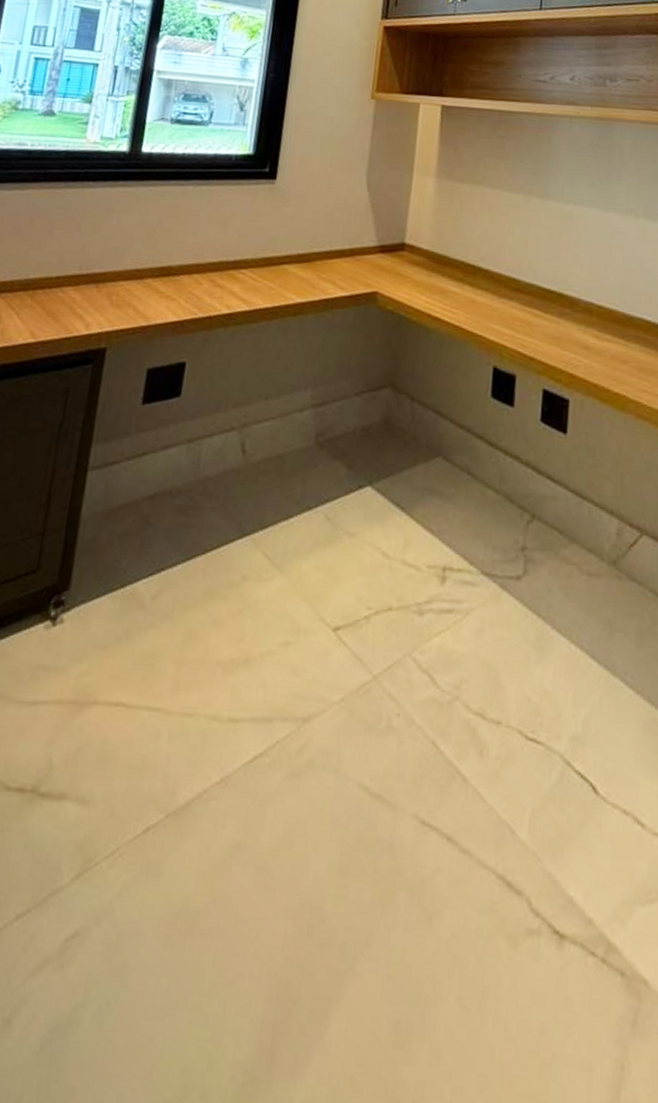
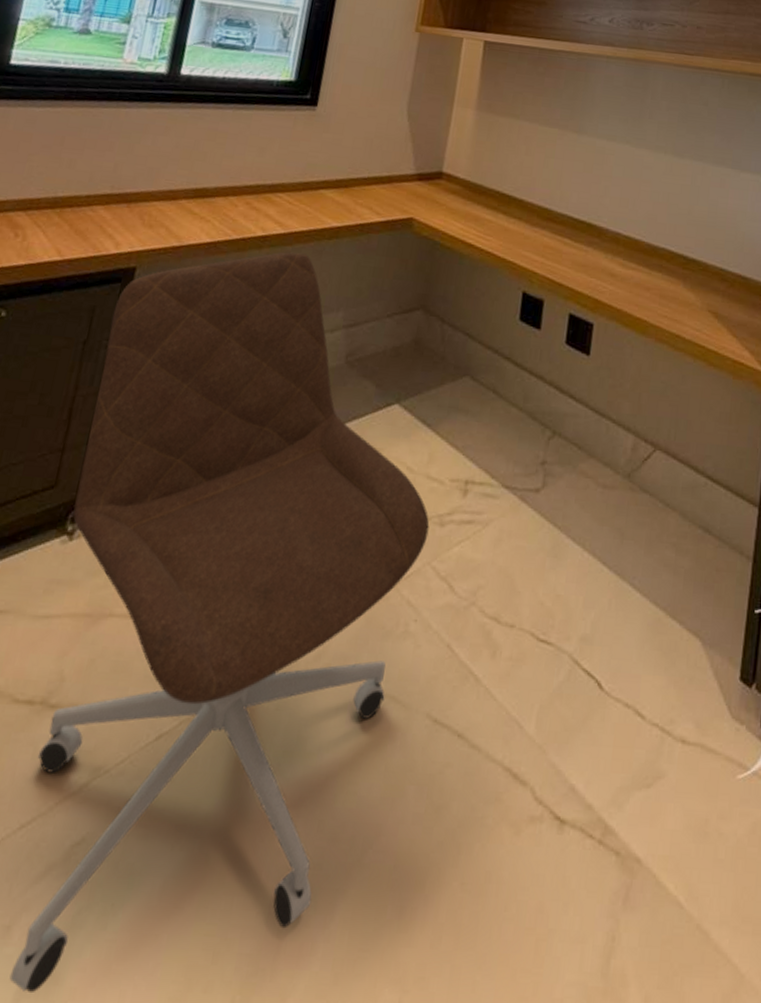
office chair: none [11,330,408,1090] -> present [9,252,430,994]

